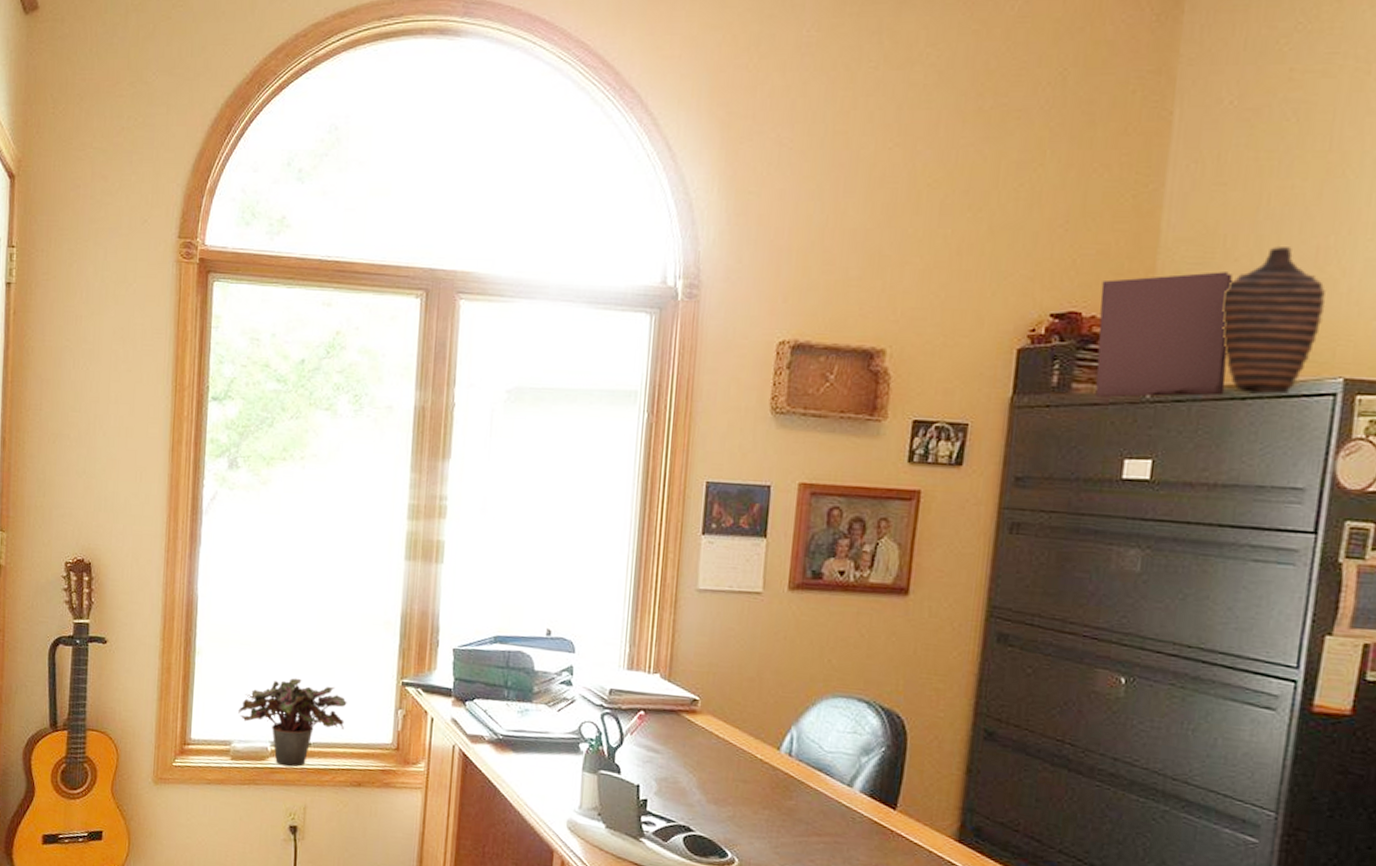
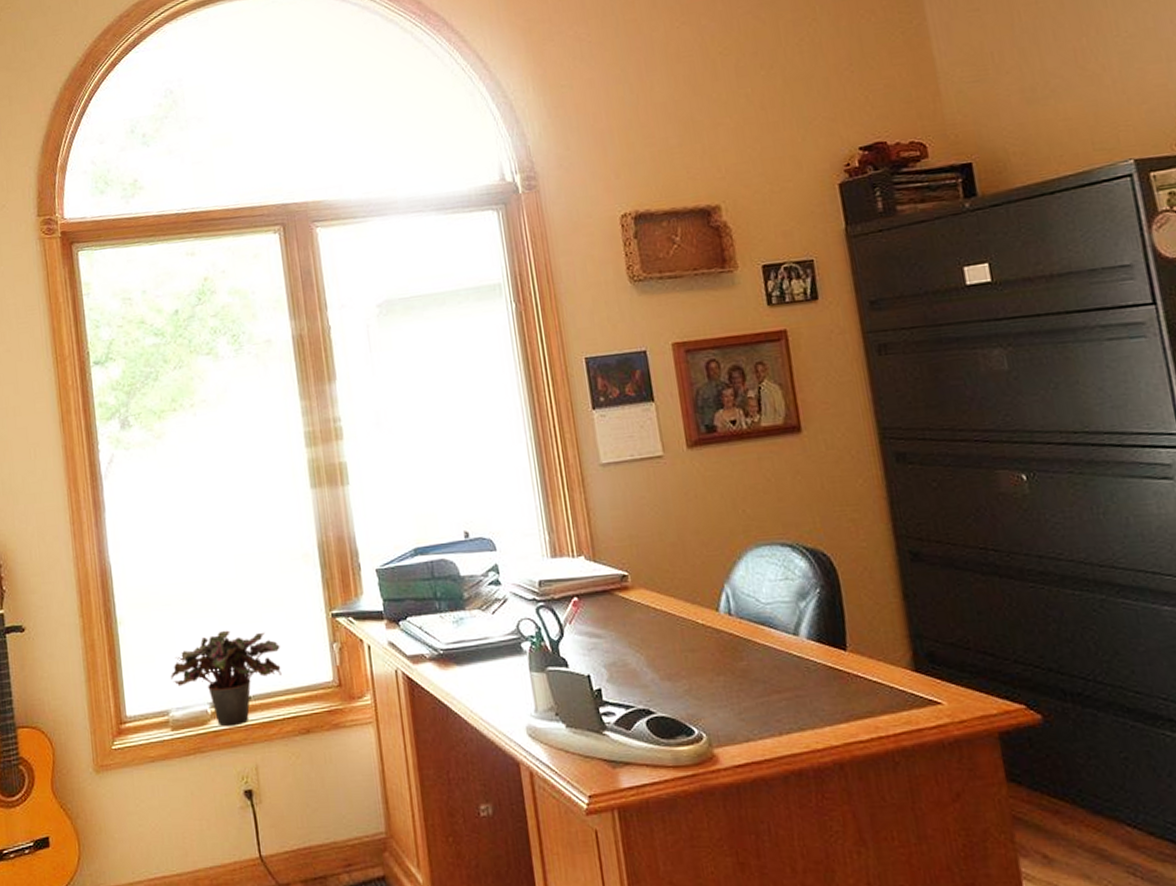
binder: present [1095,272,1233,398] -> none [896,84,1034,215]
decorative vase: present [1221,247,1326,396] -> none [1006,53,1100,188]

